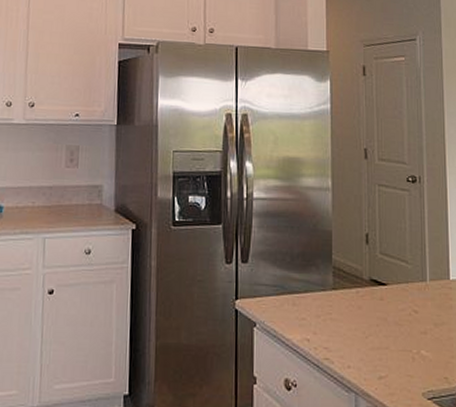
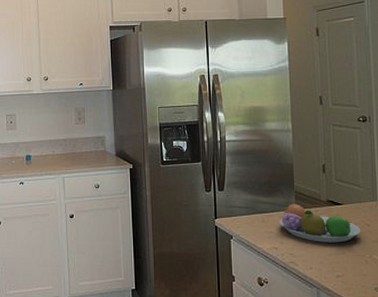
fruit bowl: none [313,281,408,334] -> present [279,203,361,243]

